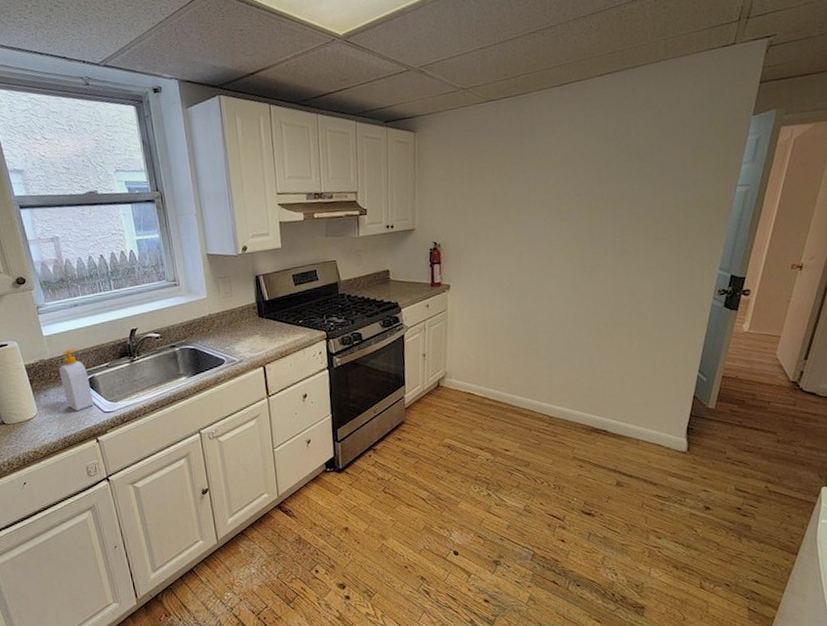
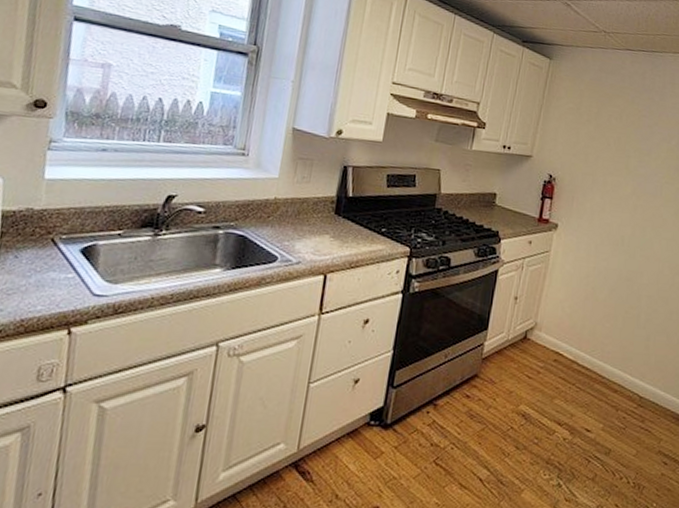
soap bottle: present [59,348,94,412] -> none [43,202,89,287]

